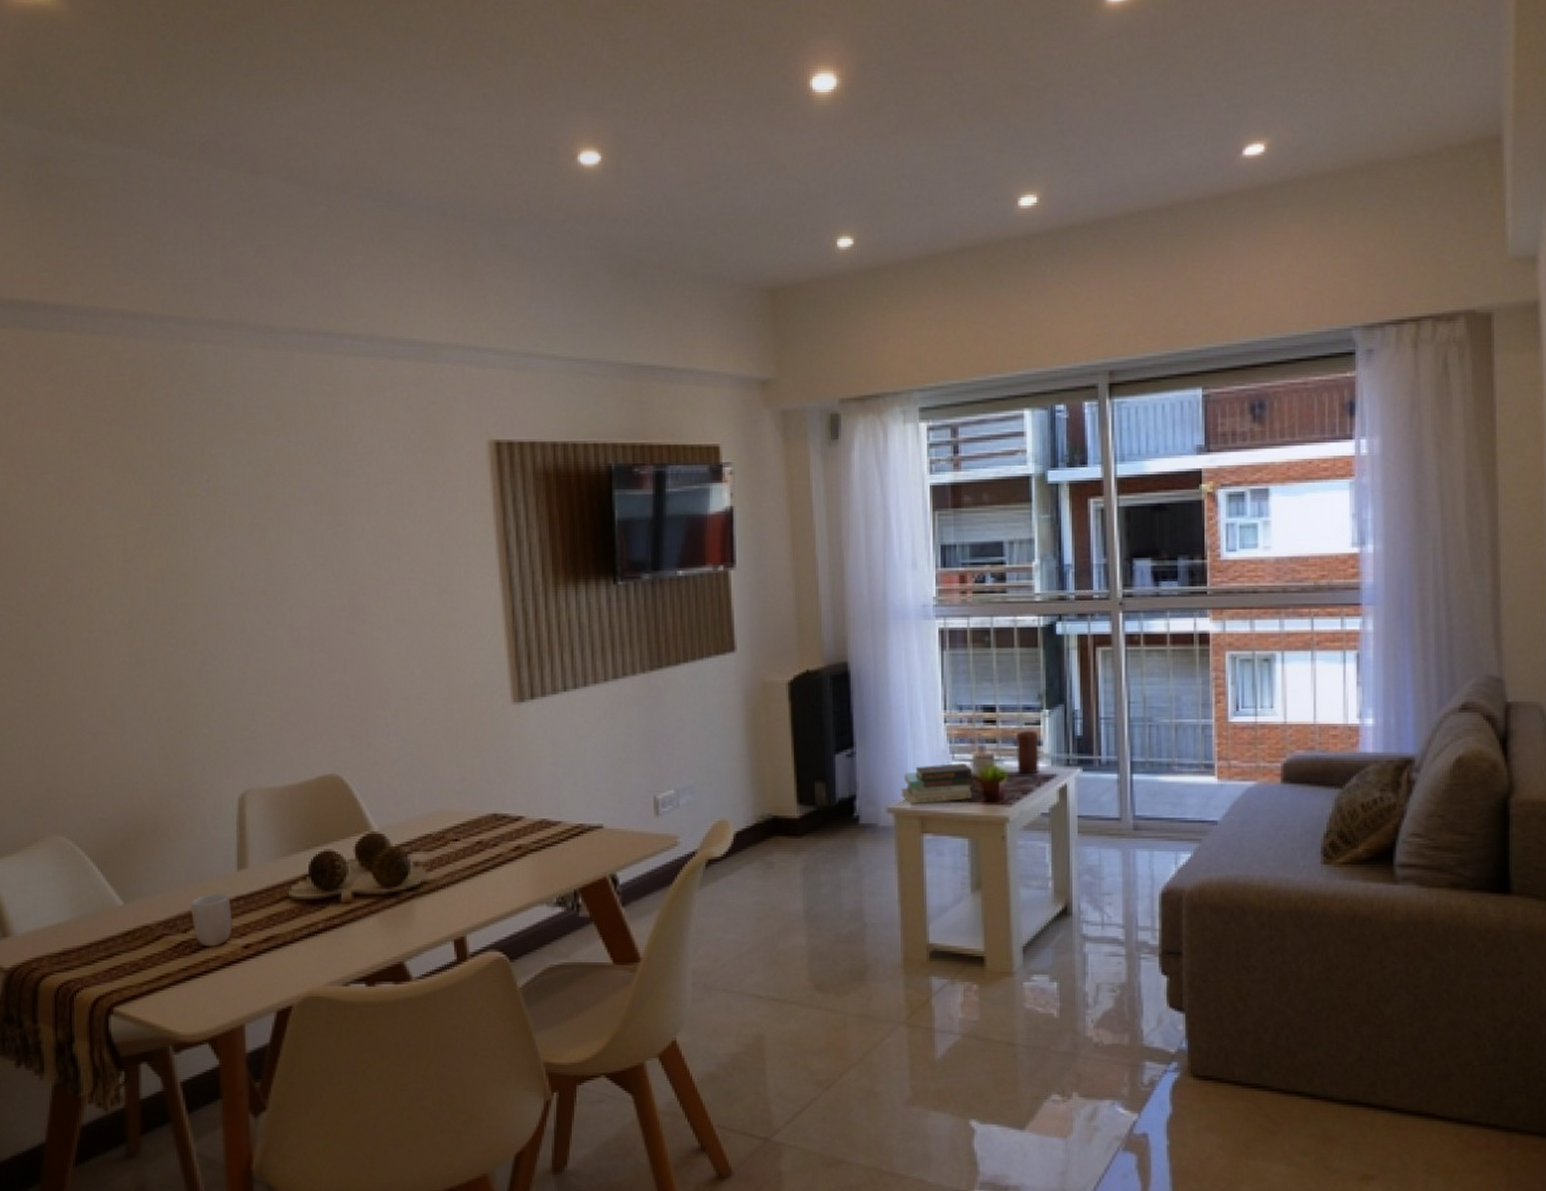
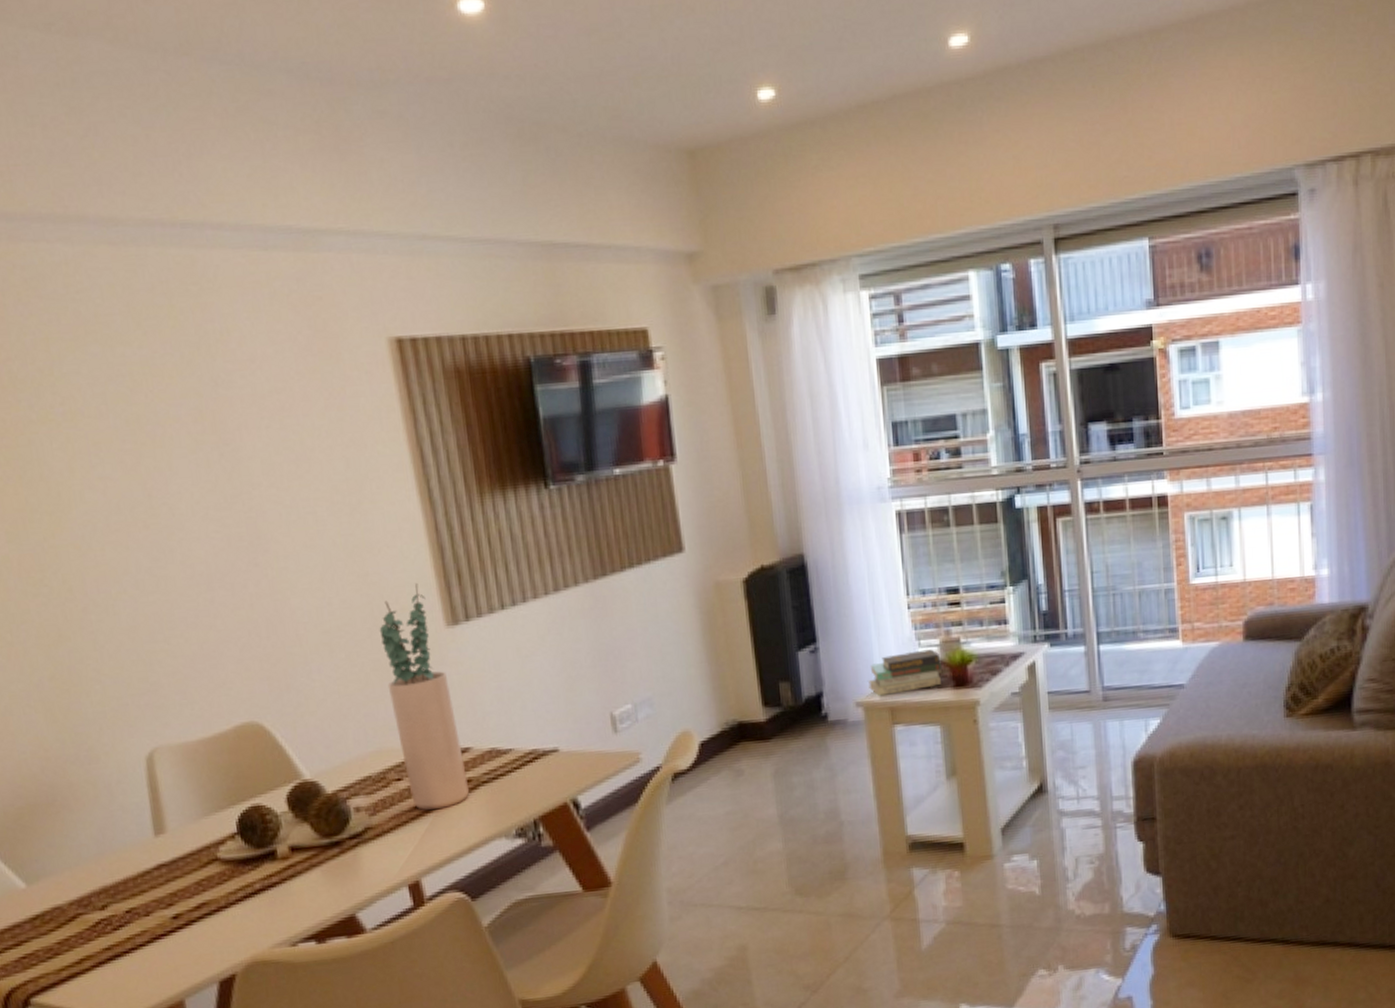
cup: present [191,893,233,947] -> none [105,862,158,923]
vase: none [453,660,519,872] -> present [379,582,470,810]
candle: present [1015,731,1039,774] -> none [981,609,1007,655]

